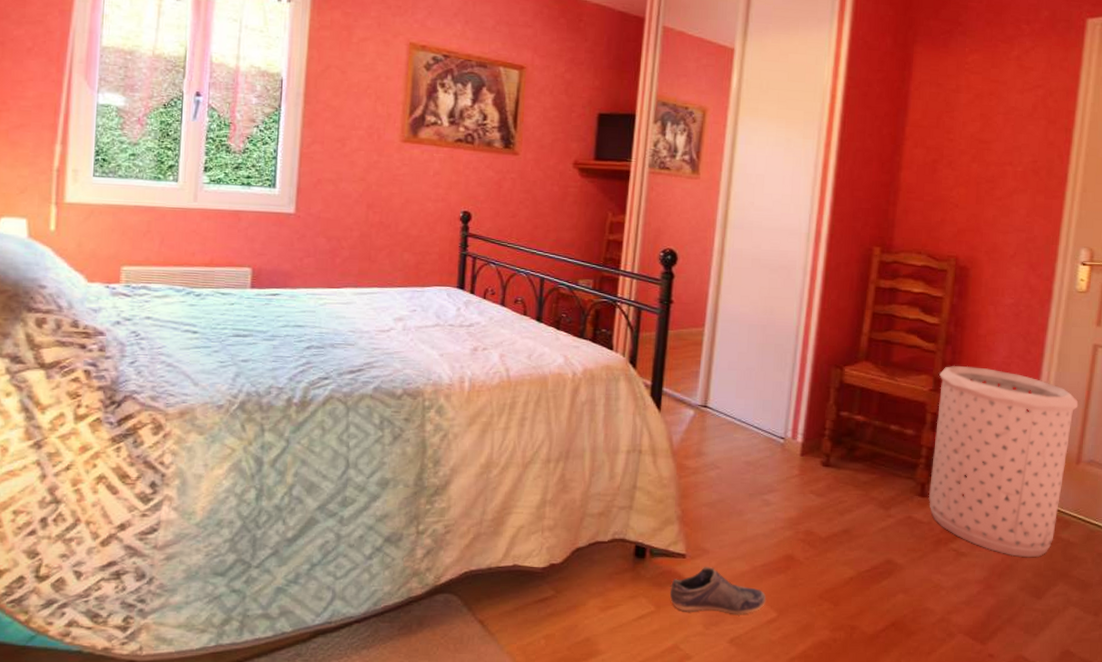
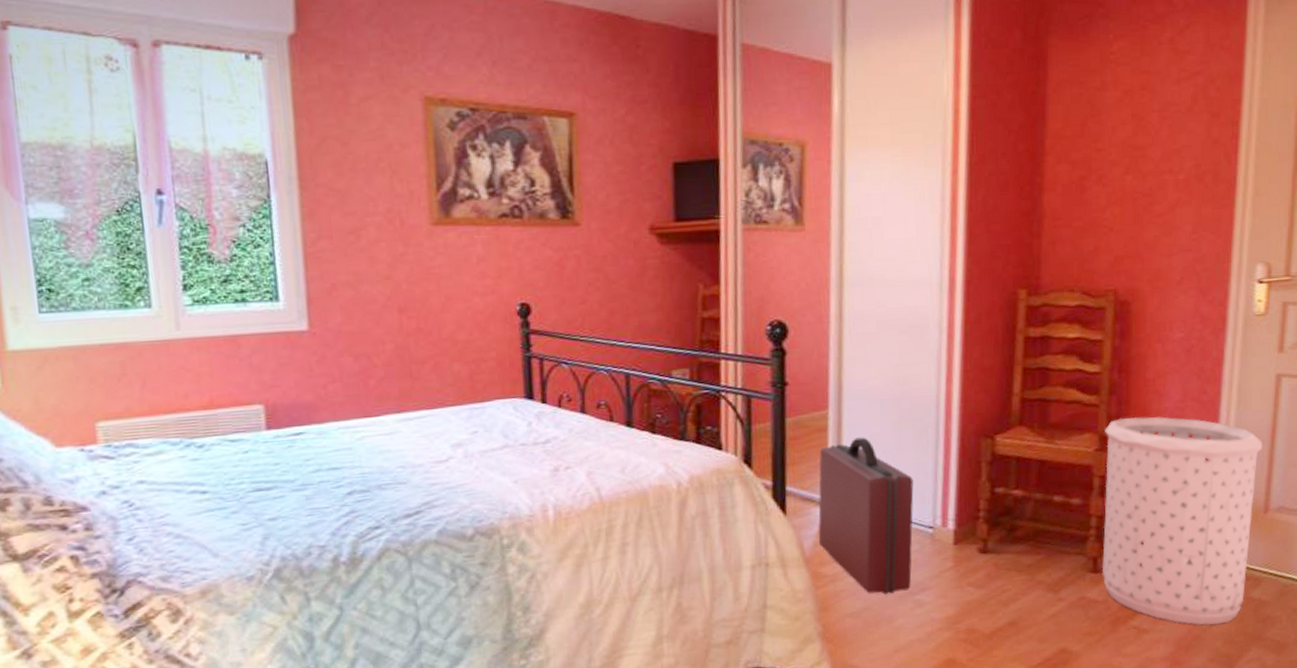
briefcase: none [685,354,771,491] -> present [818,437,914,595]

